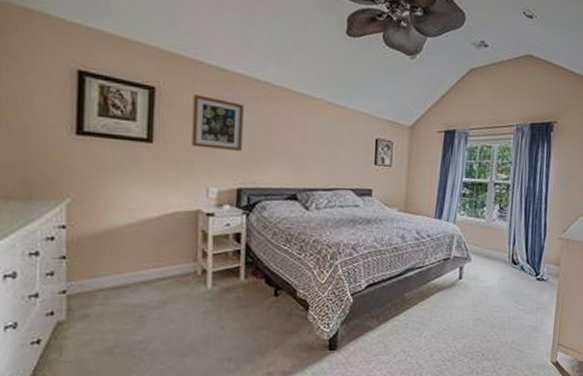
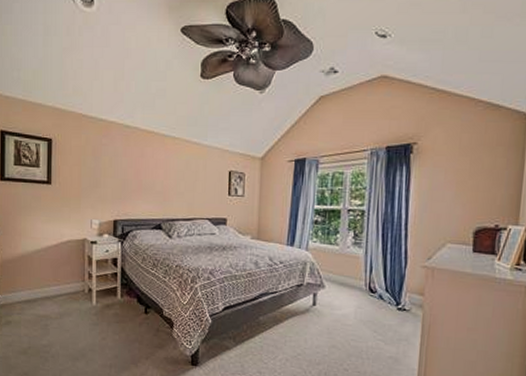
wall art: present [191,94,244,151] -> none [79,143,118,188]

